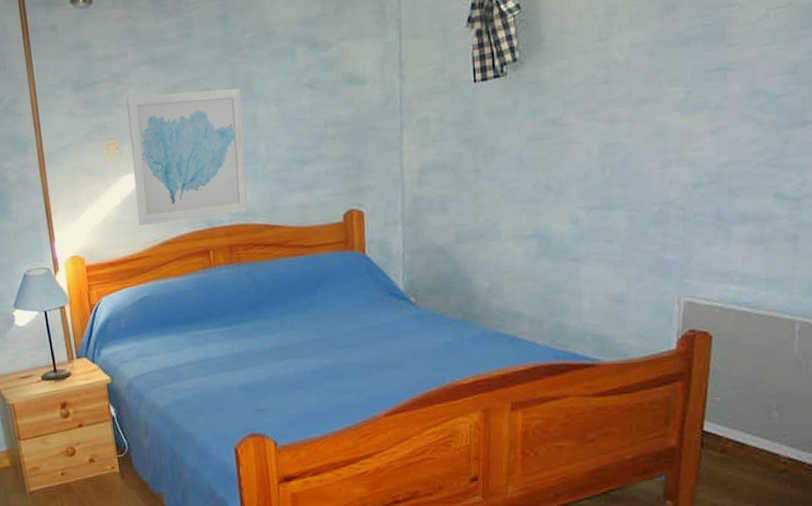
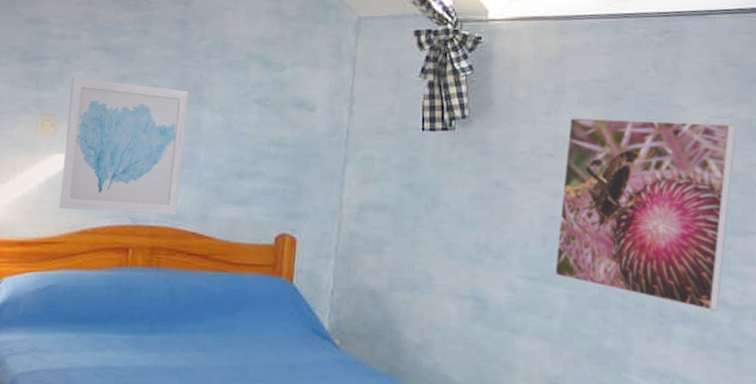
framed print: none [614,12,796,207] -> present [555,116,737,312]

